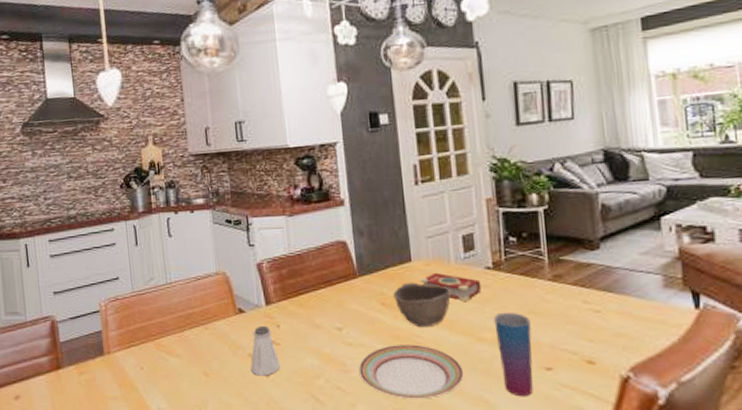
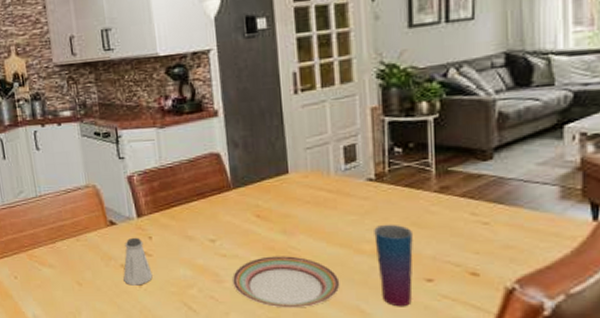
bowl: present [393,282,451,328] -> none [268,194,329,240]
book: present [419,272,482,301] -> none [296,184,362,213]

